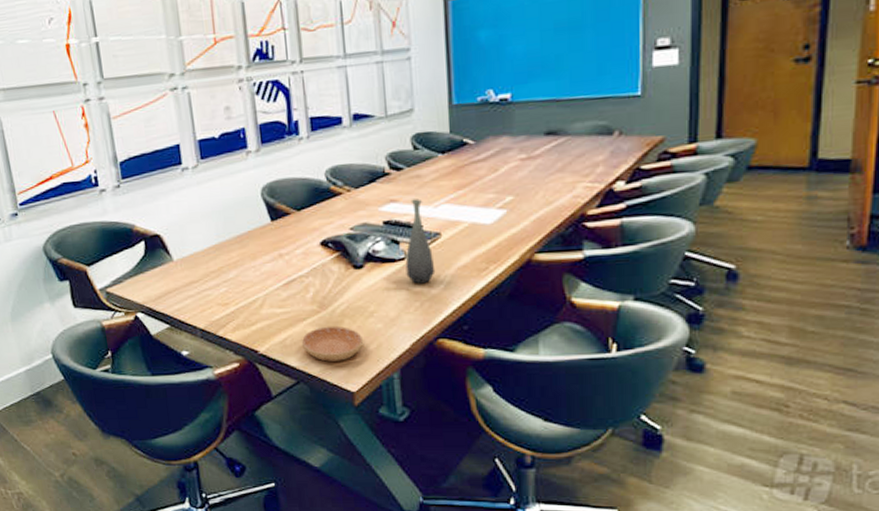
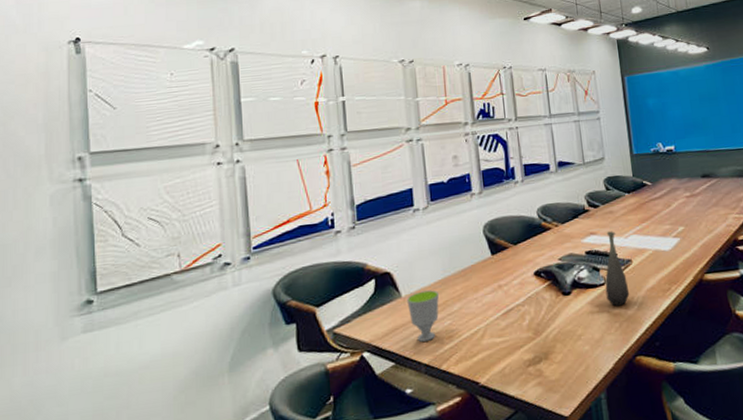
cup: none [179,255,214,307] -> present [407,290,440,342]
saucer: present [301,326,364,362] -> none [519,351,574,388]

